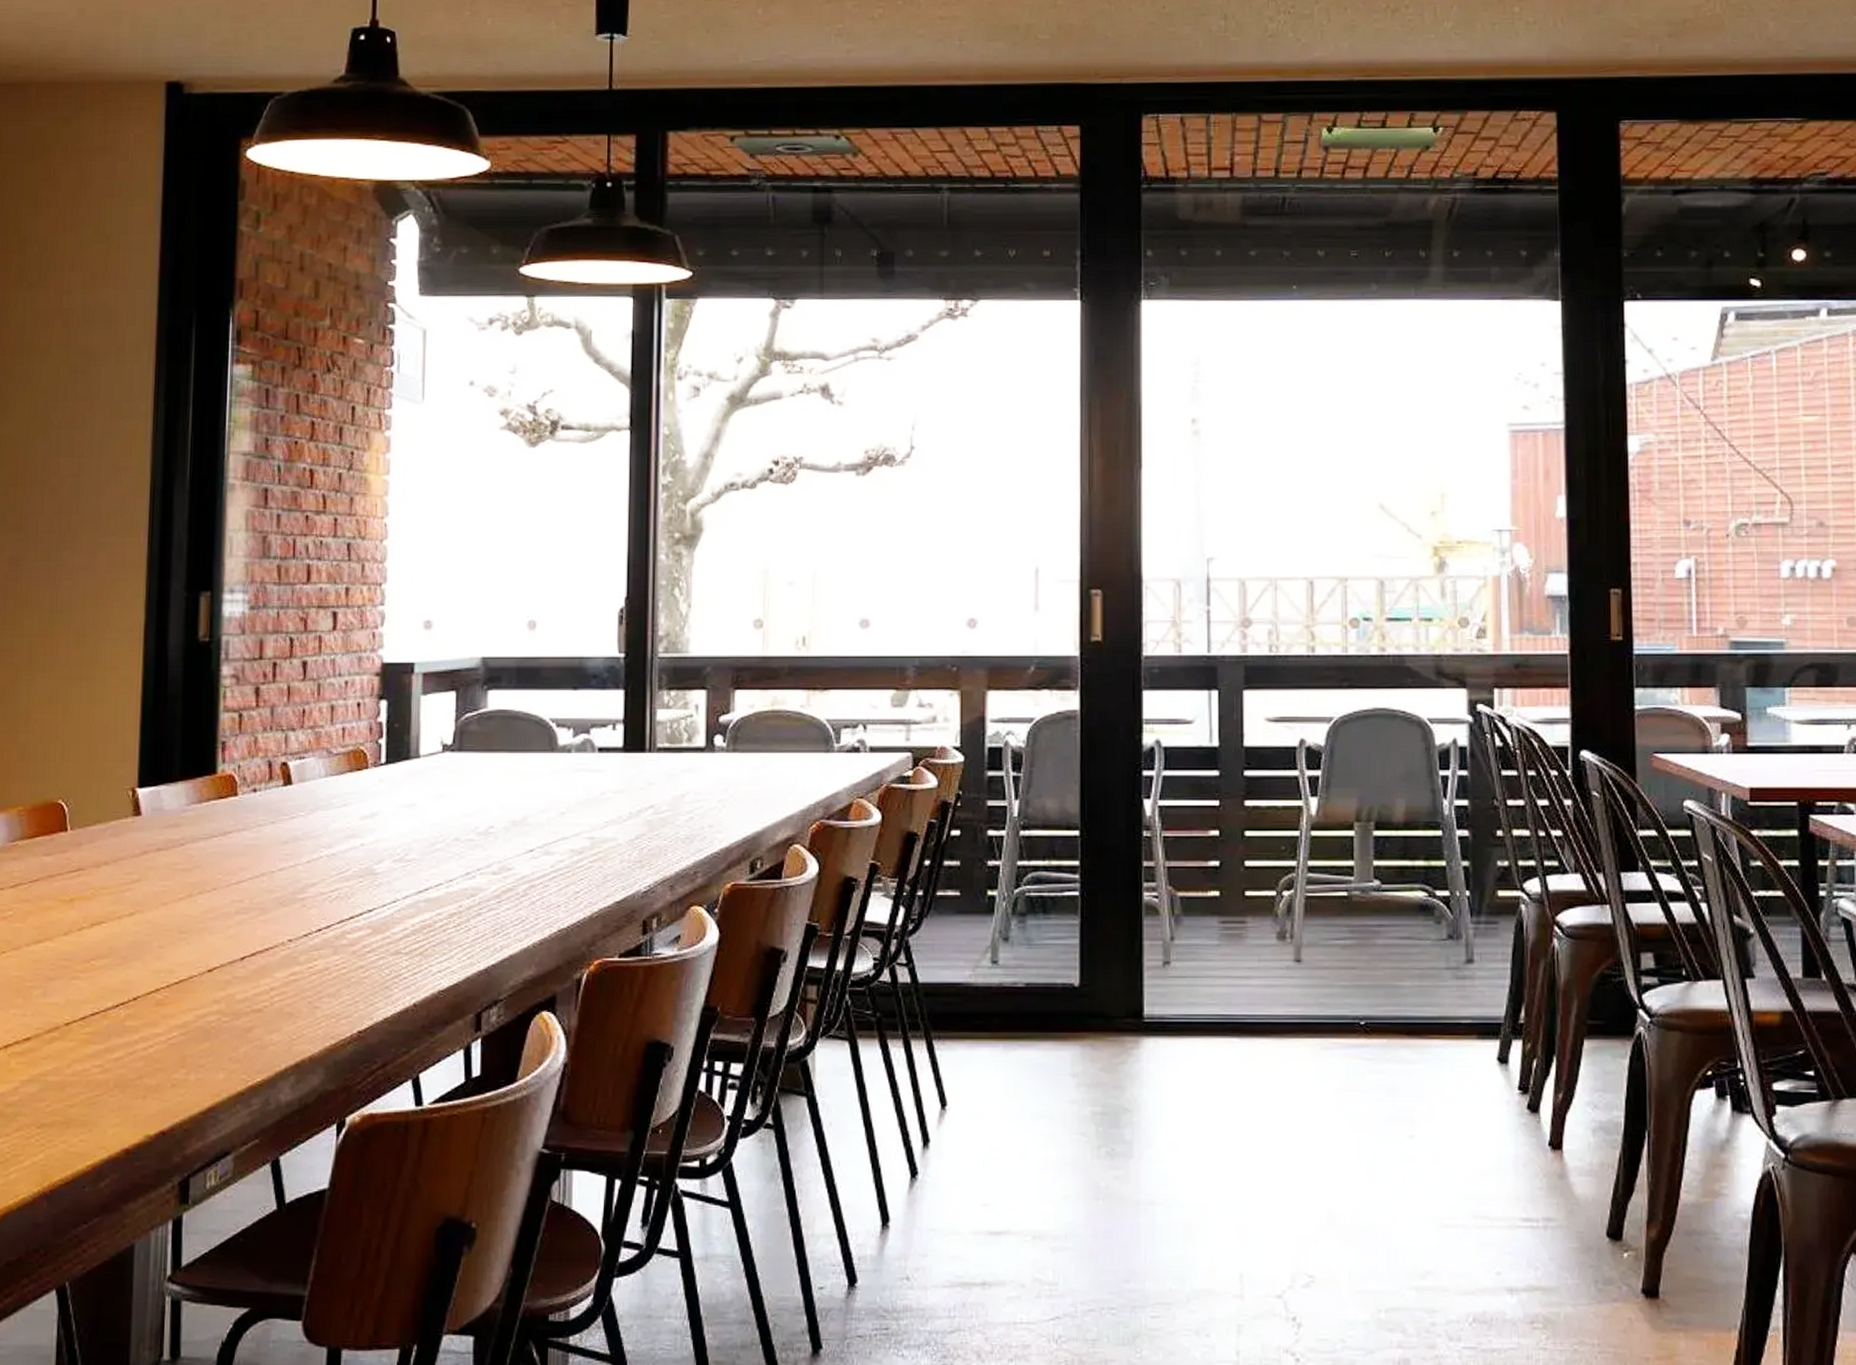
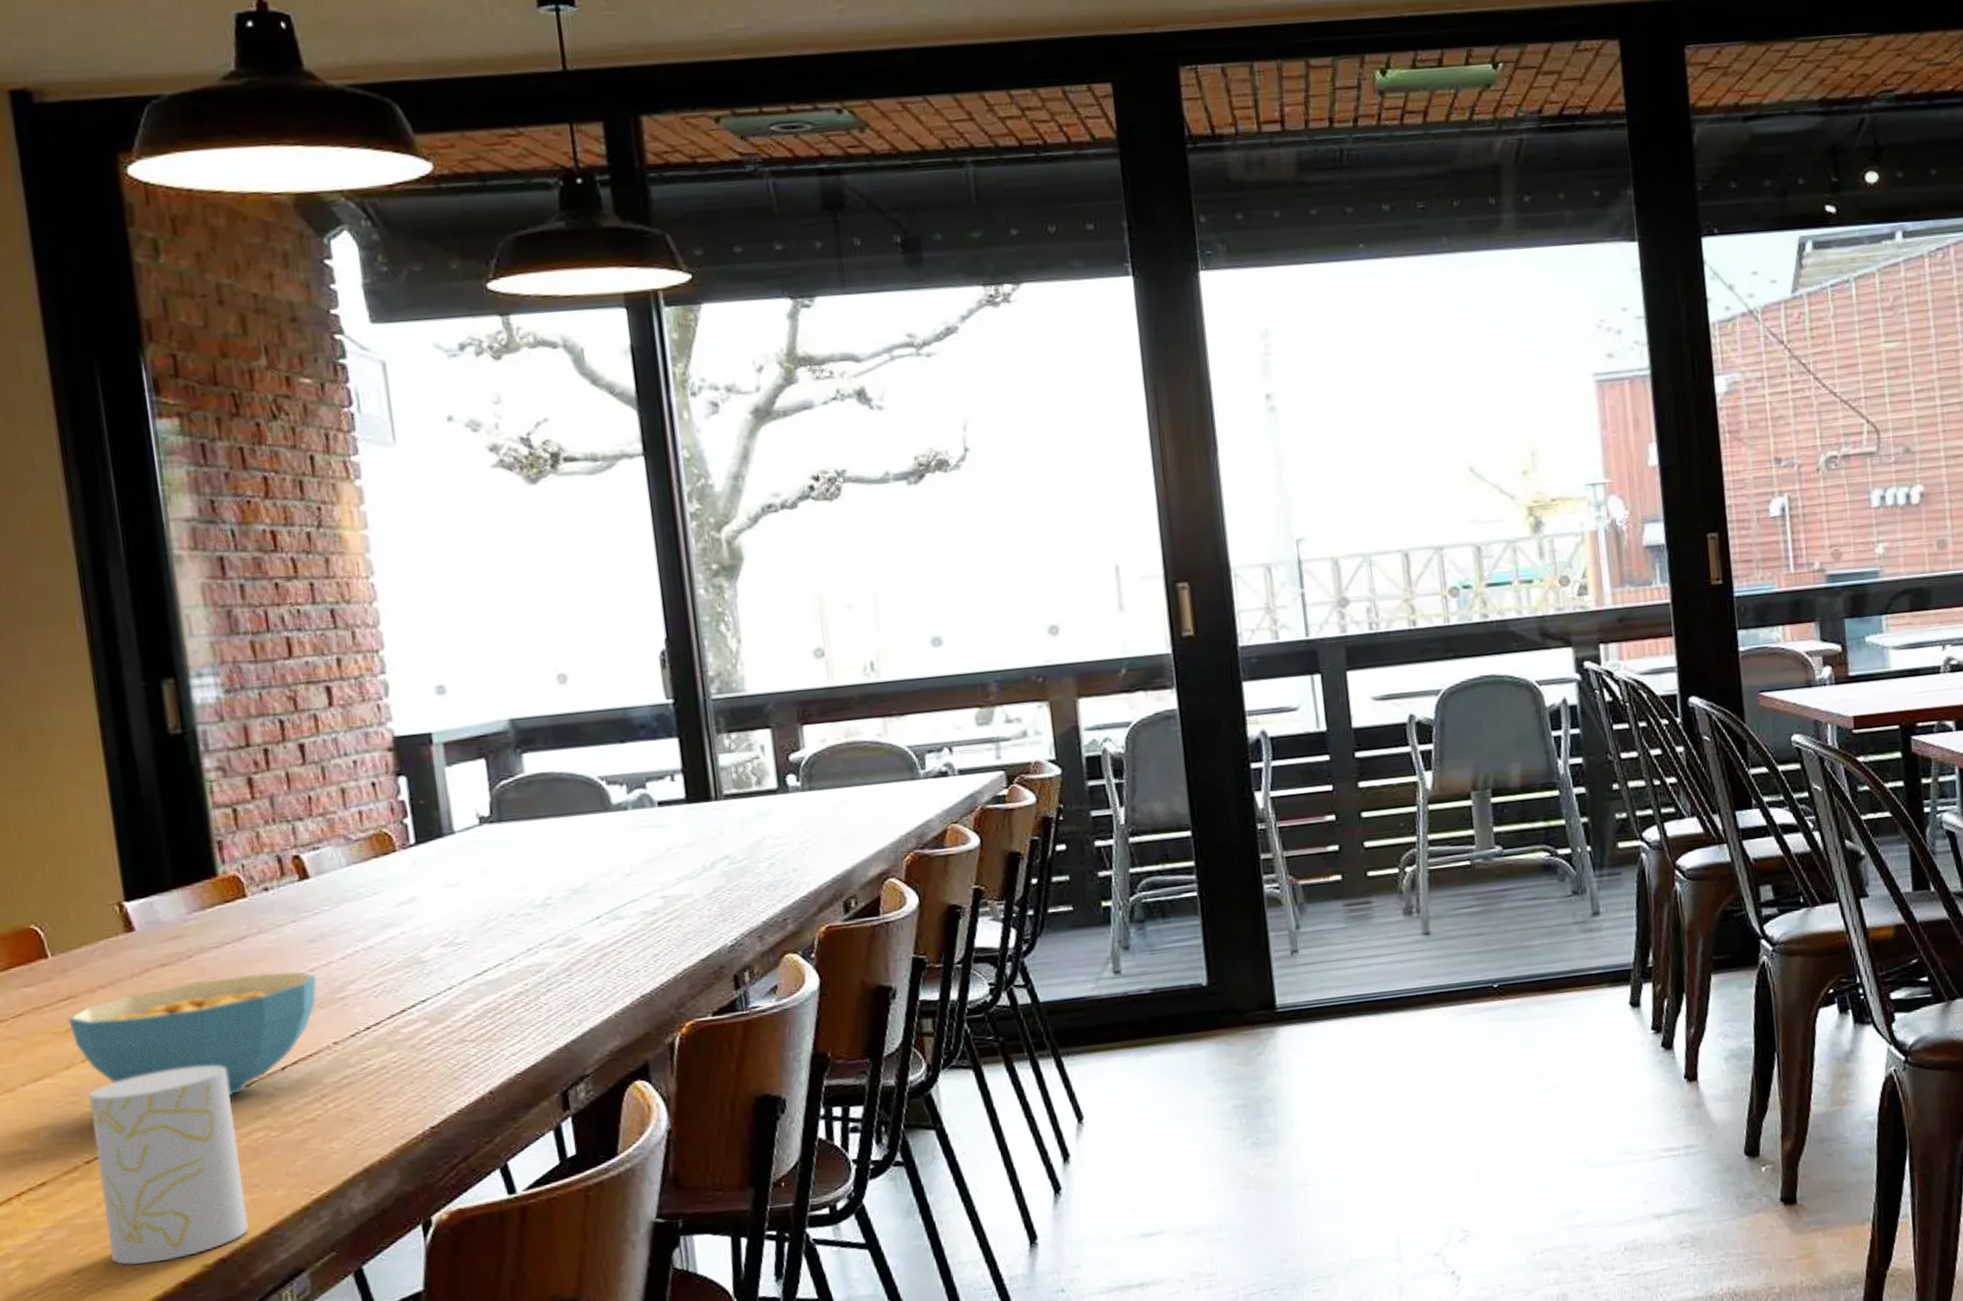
cup: none [72,946,195,1127] -> present [89,1065,248,1265]
cereal bowl: none [74,867,283,978] -> present [68,971,317,1096]

